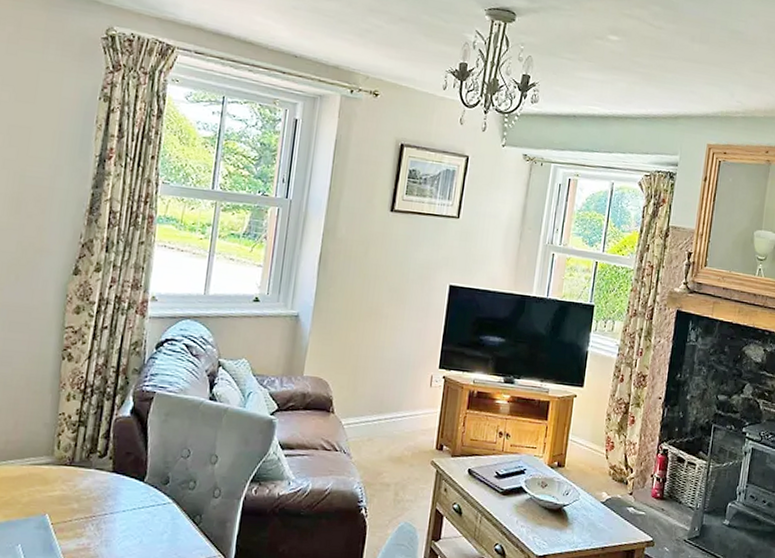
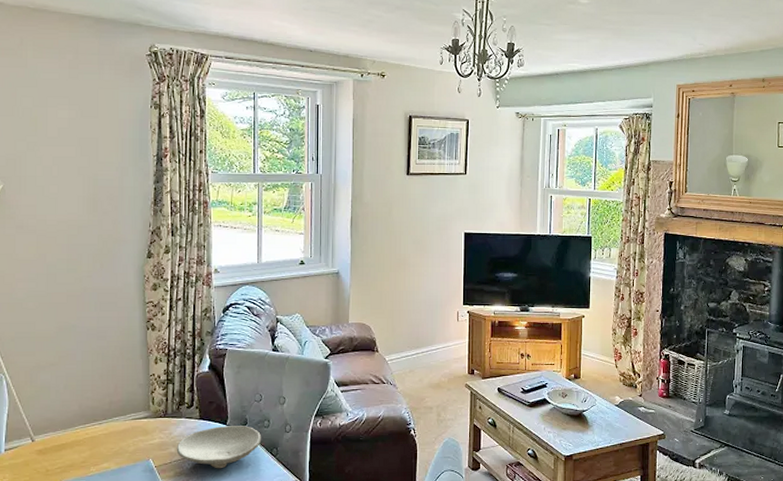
bowl: none [79,482,185,534] -> present [176,426,262,469]

